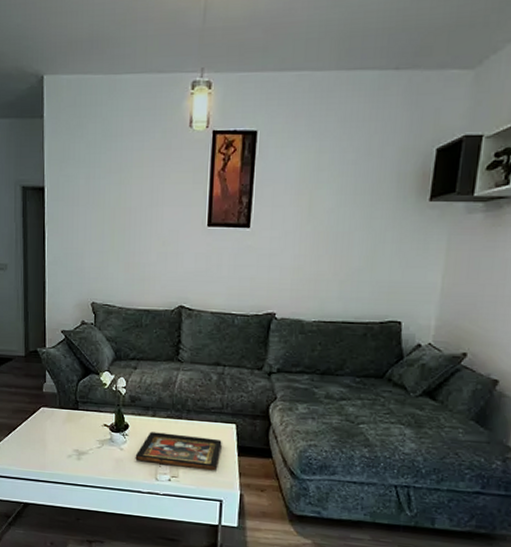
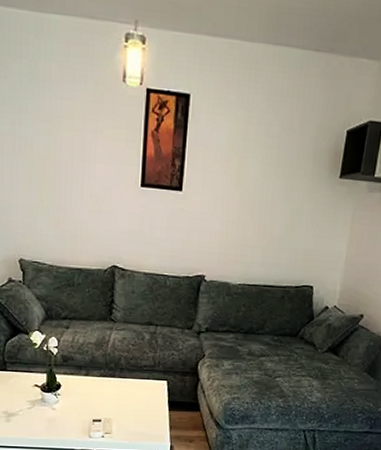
decorative tray: present [135,432,222,471] -> none [68,390,154,426]

